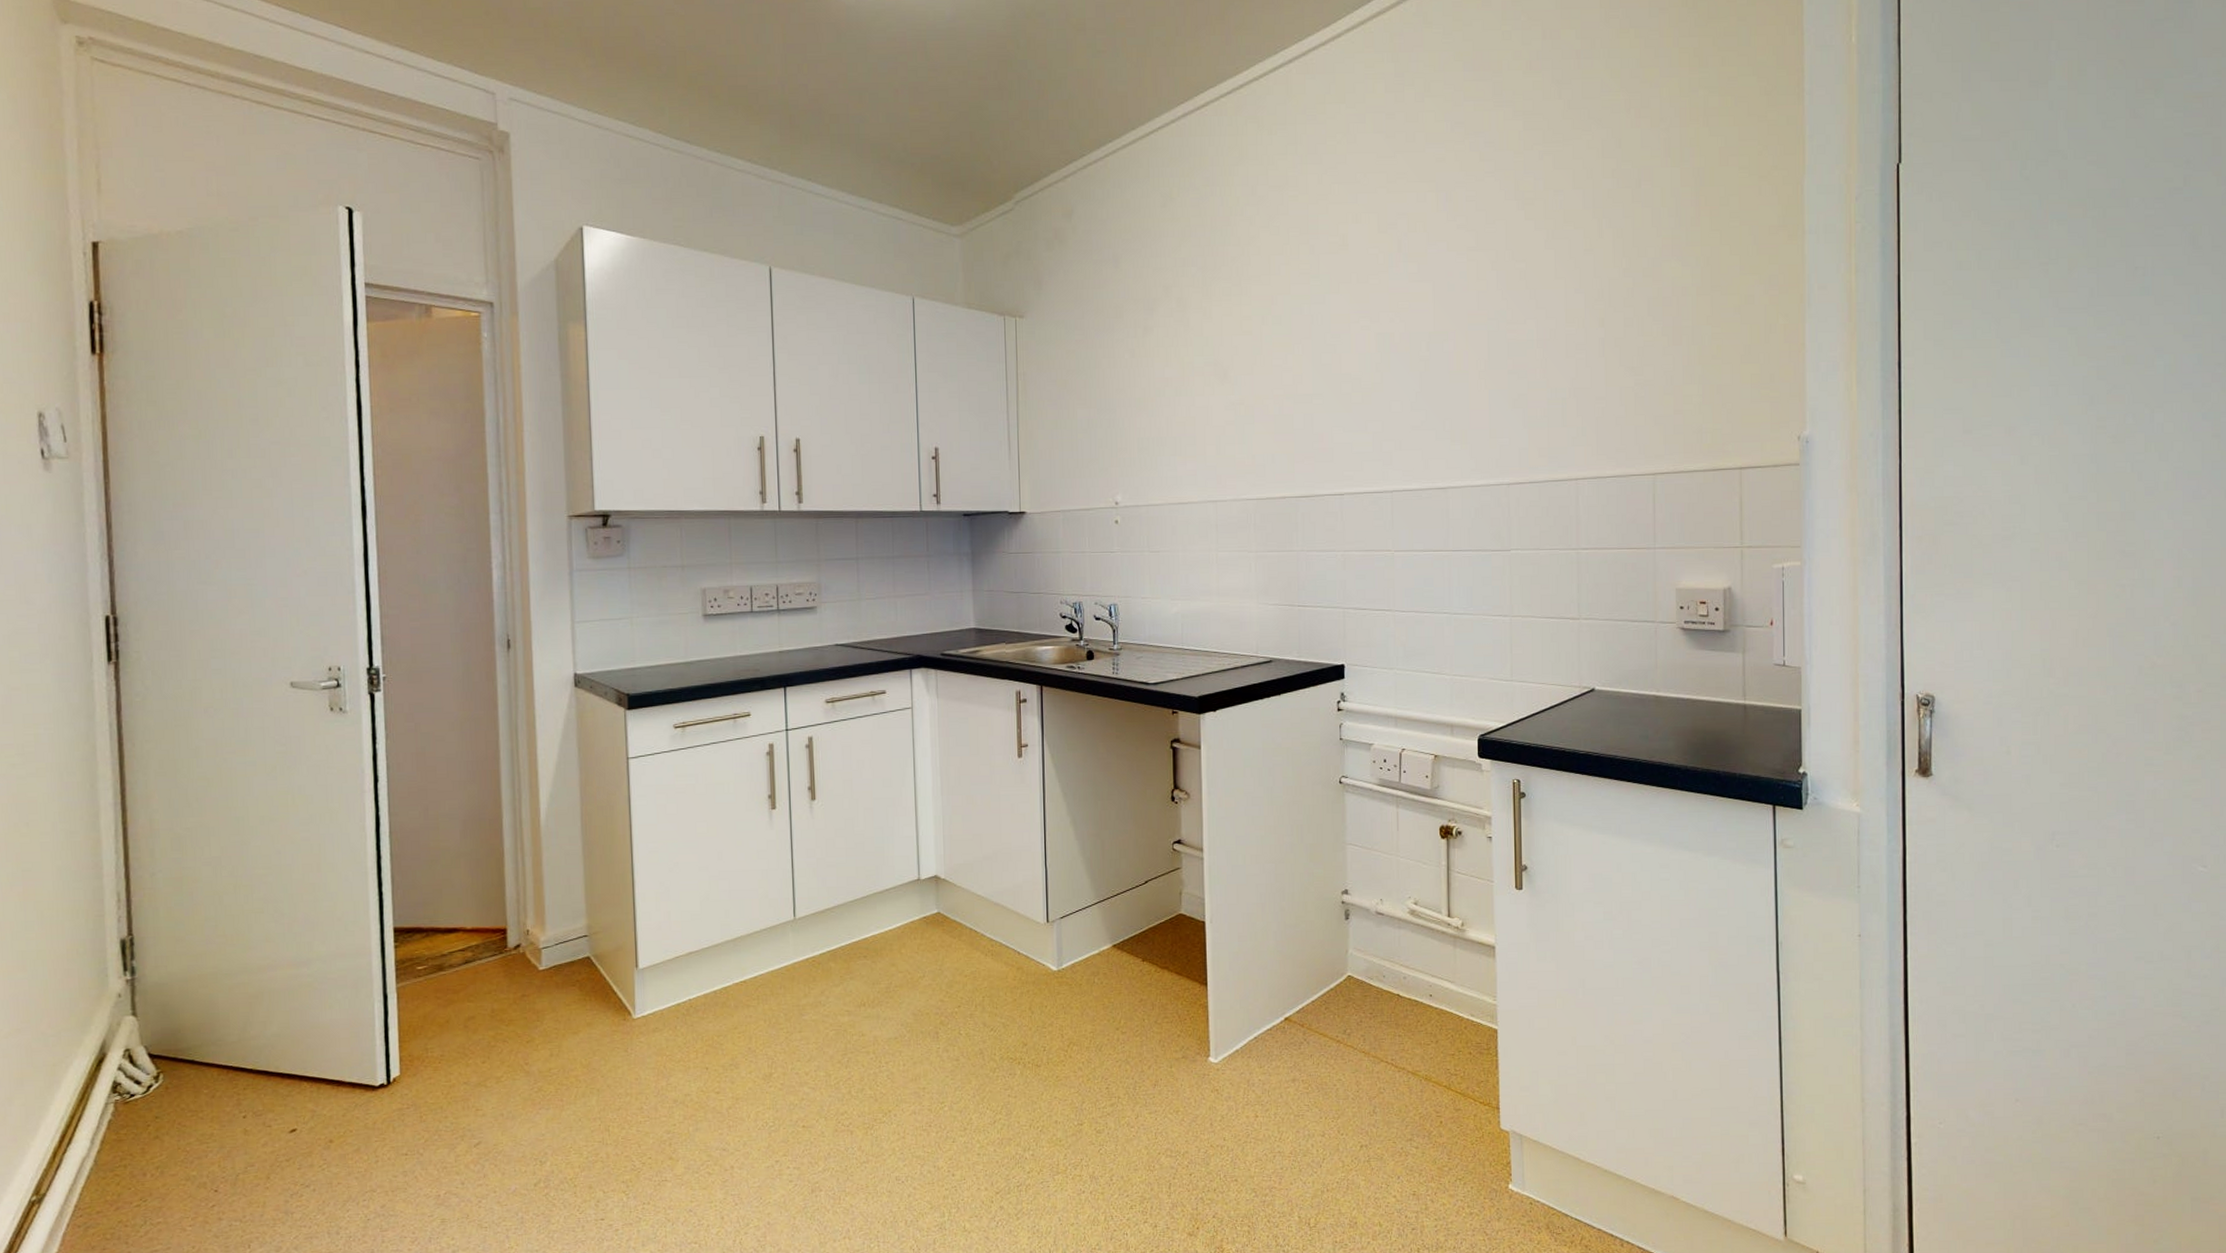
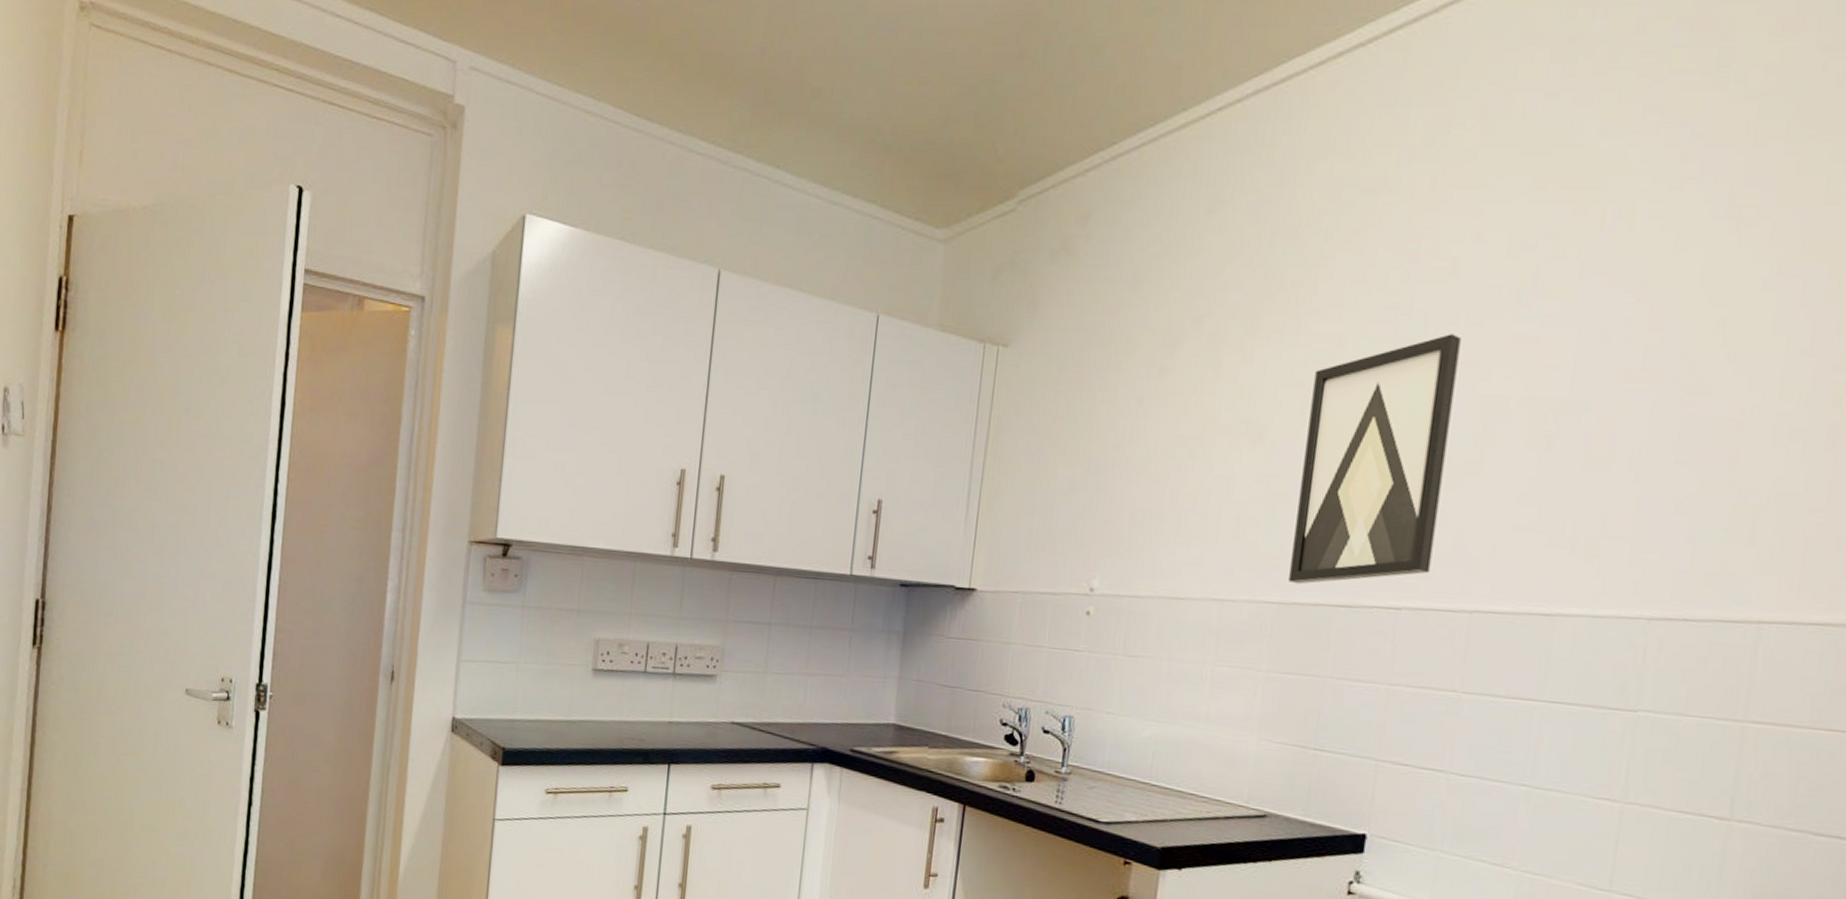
wall art: none [1258,290,1359,484] -> present [1289,334,1461,585]

